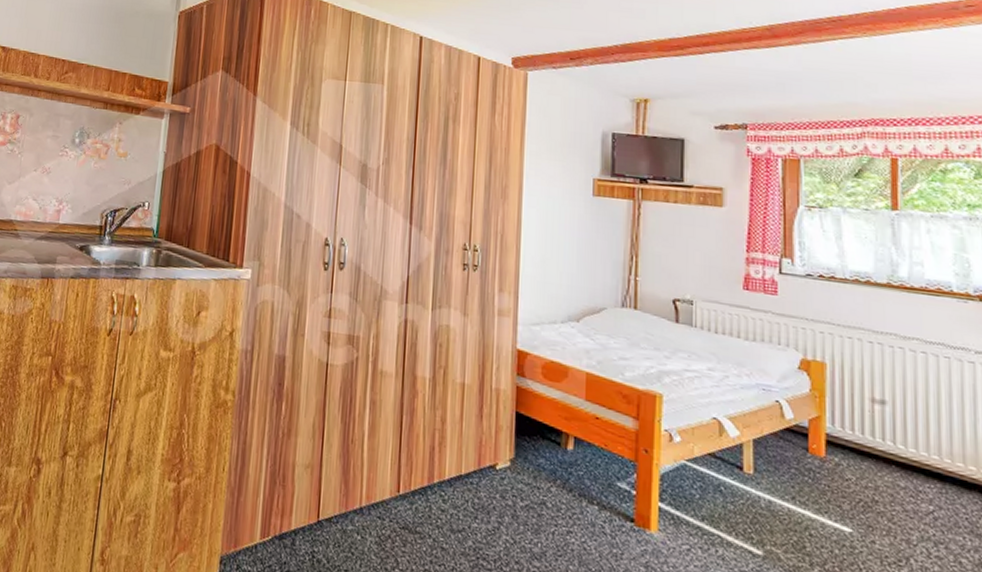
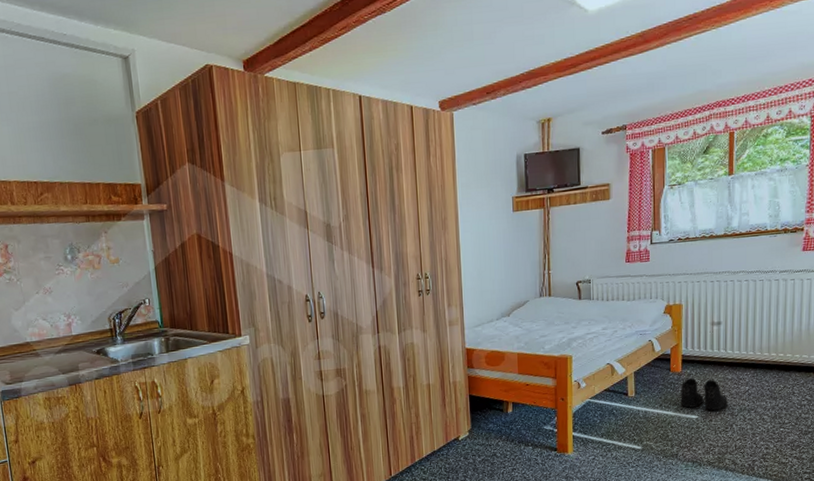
boots: none [824,470,900,530] -> present [680,378,728,411]

